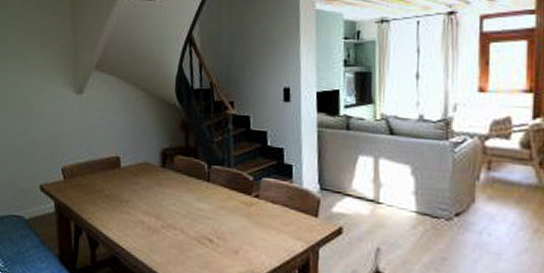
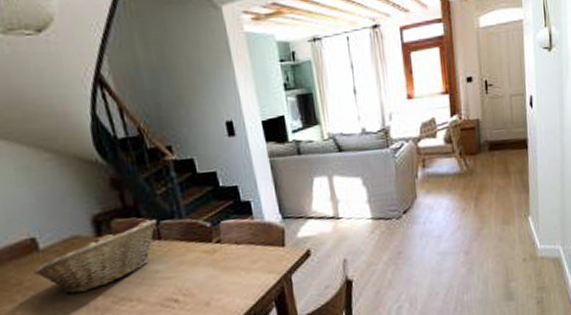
fruit basket: none [112,162,210,211] -> present [32,220,158,294]

